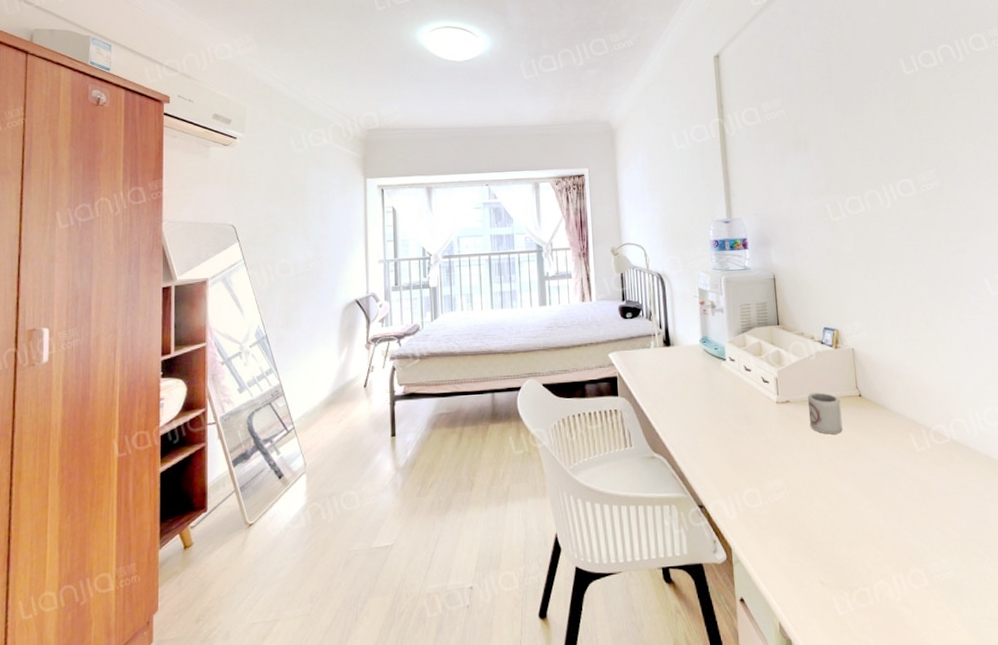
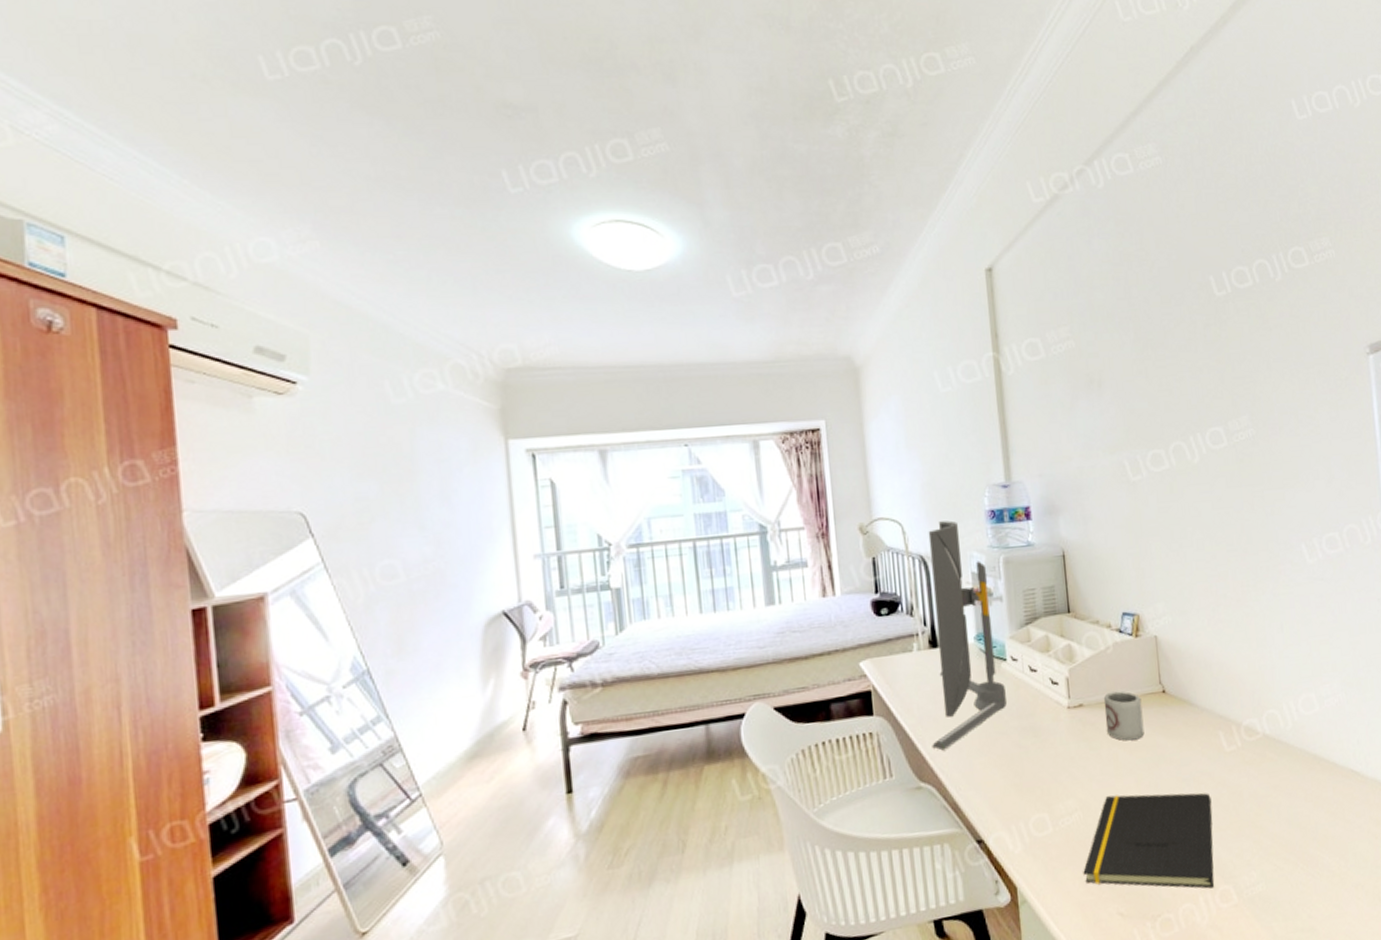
computer monitor: none [664,247,725,429] -> present [928,520,1007,751]
notepad: none [788,479,907,570] -> present [1083,793,1215,889]

